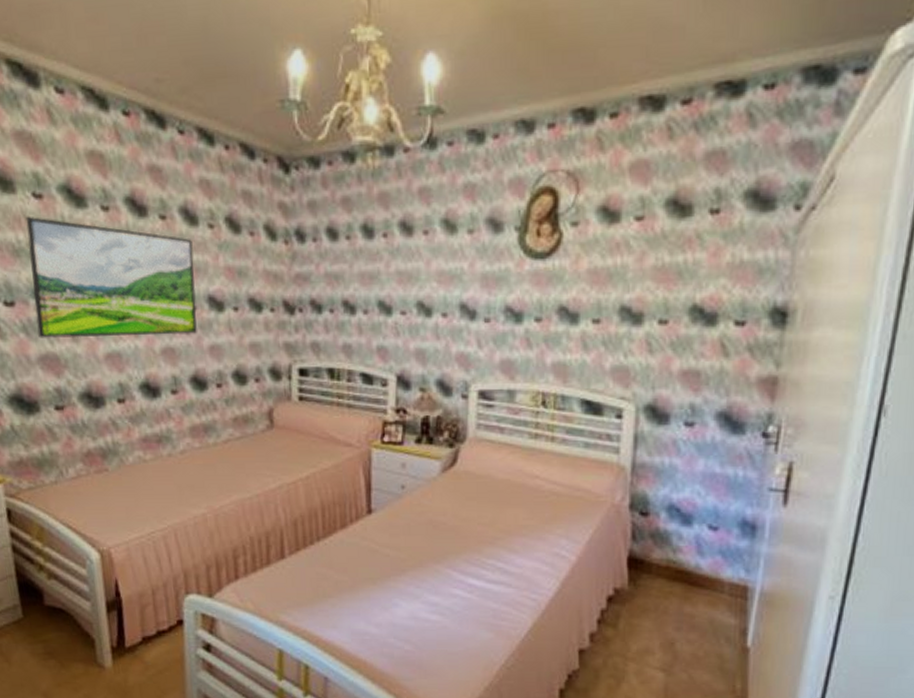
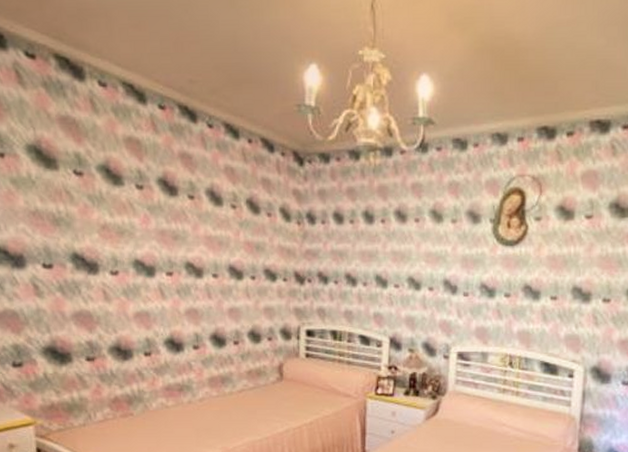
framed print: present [26,217,198,338] -> none [66,191,219,298]

